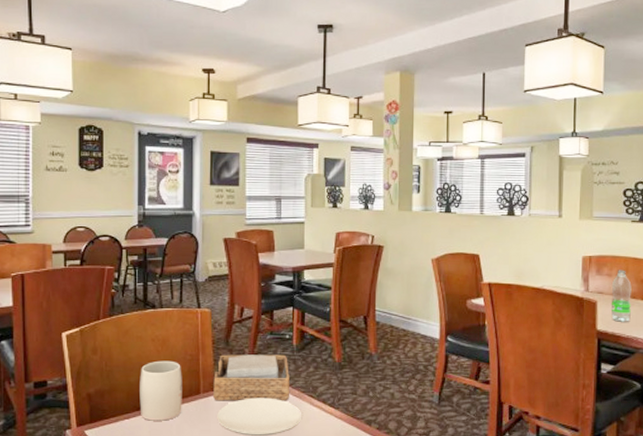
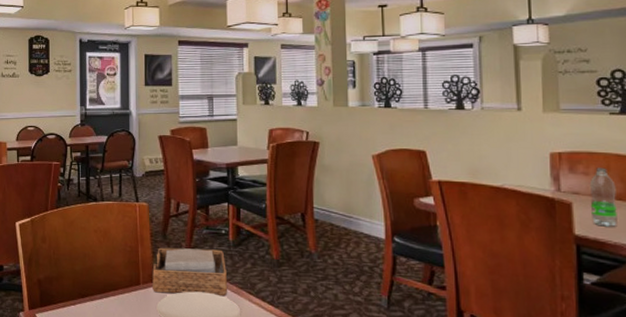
mug: present [140,360,182,421] -> none [84,251,123,309]

